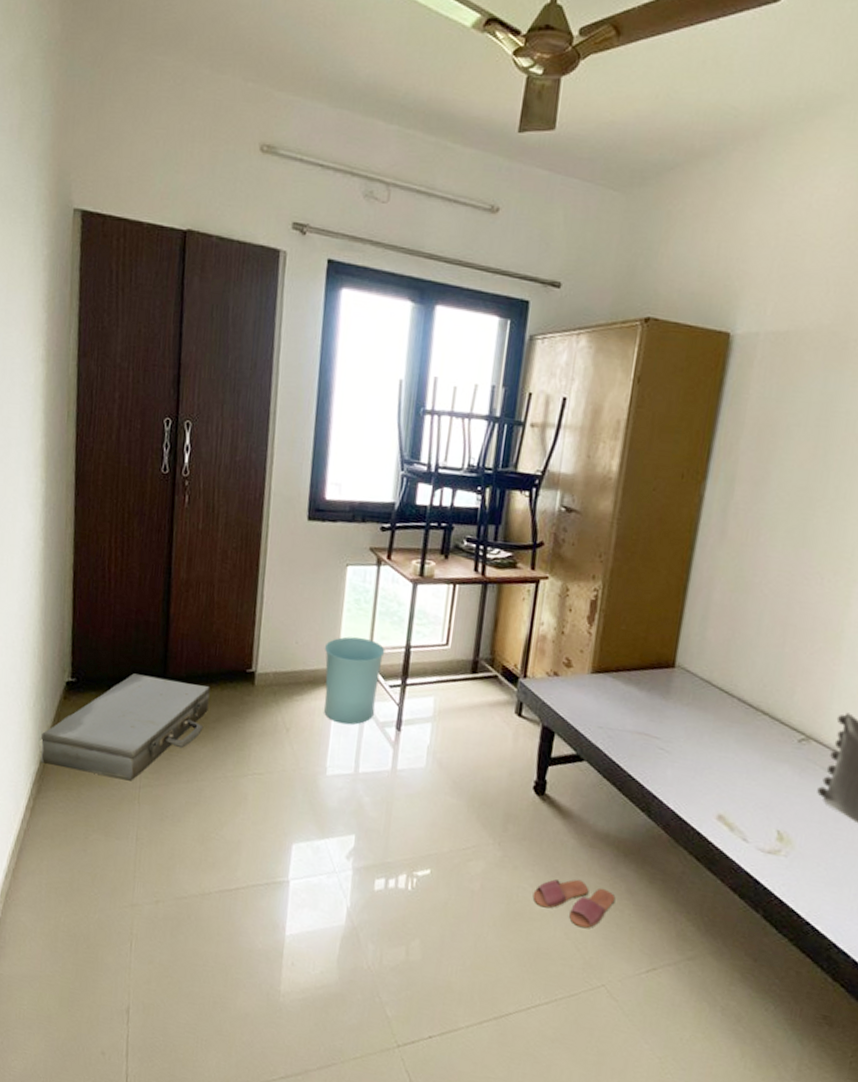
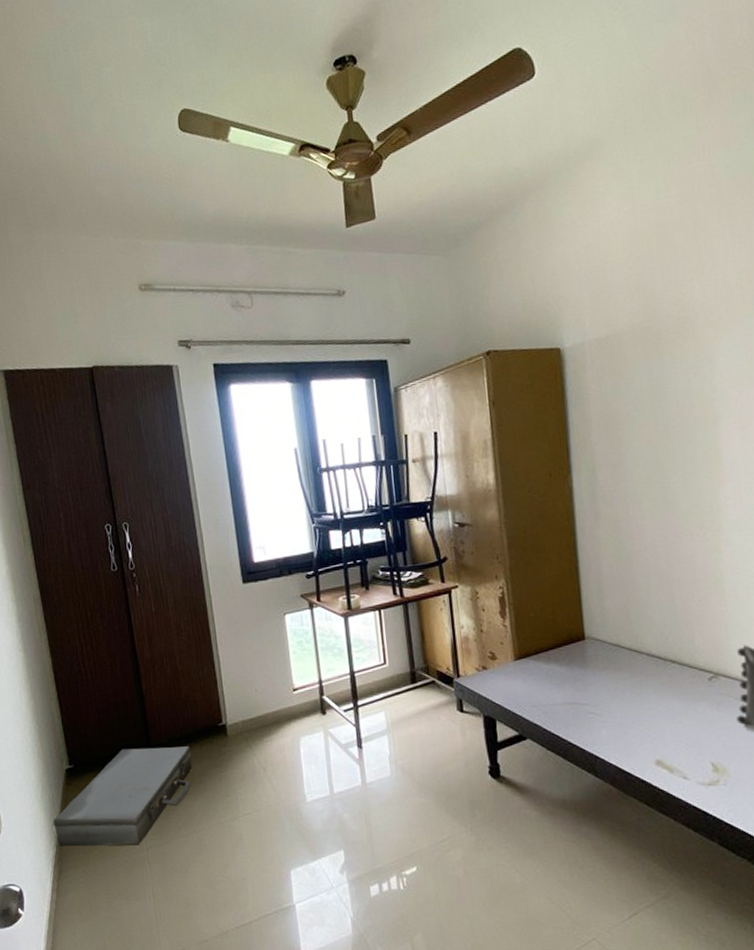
waste bin: present [324,636,385,725] -> none [280,674,336,754]
slippers: present [532,879,616,929] -> none [511,846,585,890]

